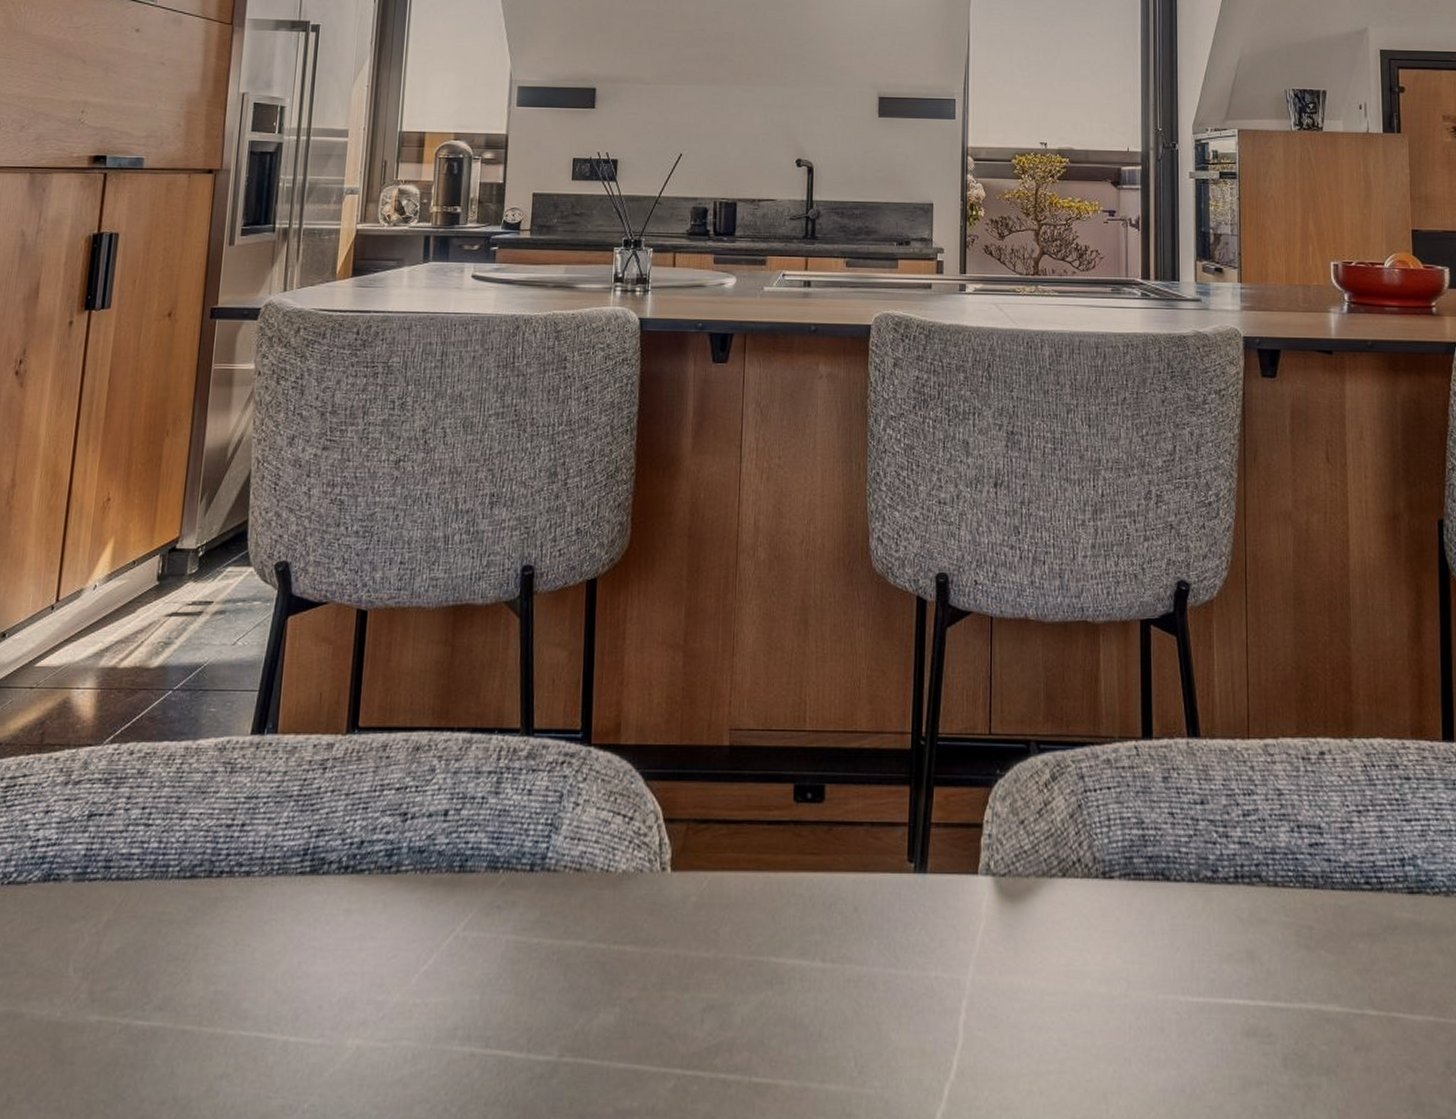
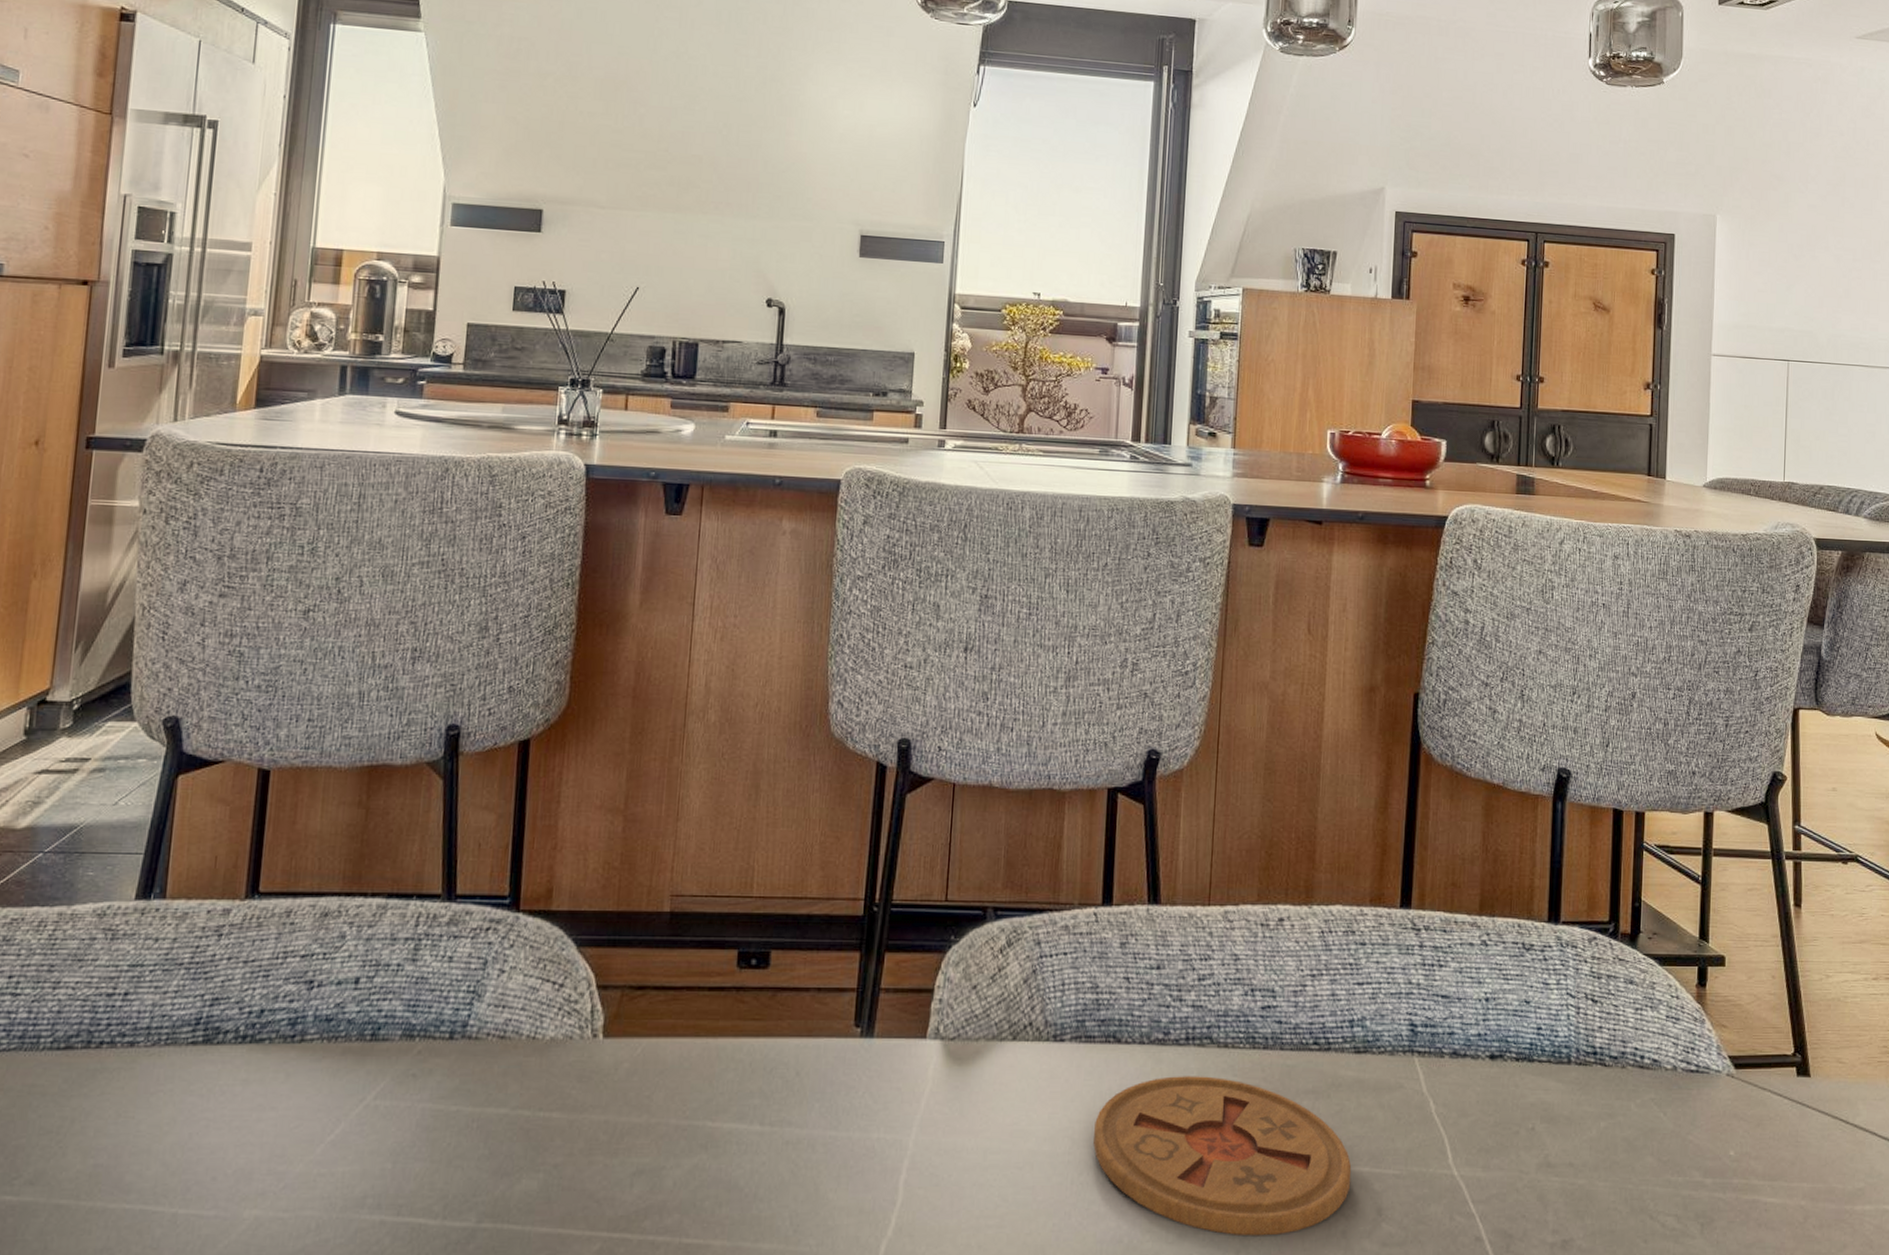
coaster: none [1149,916,1416,1089] -> present [1093,1076,1352,1237]

